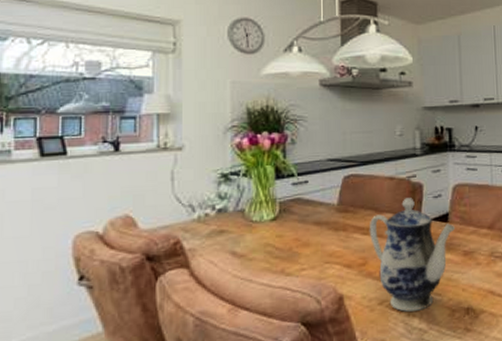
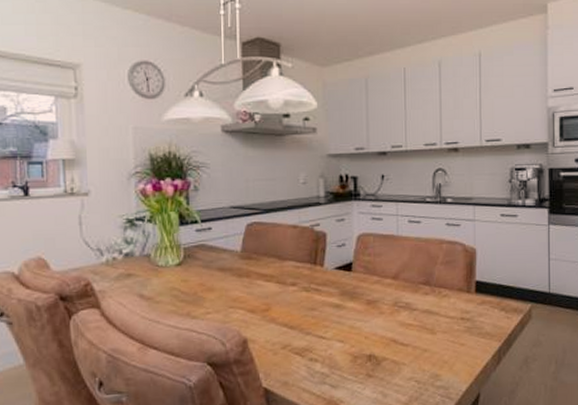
teapot: present [369,198,455,312] -> none [272,246,358,356]

